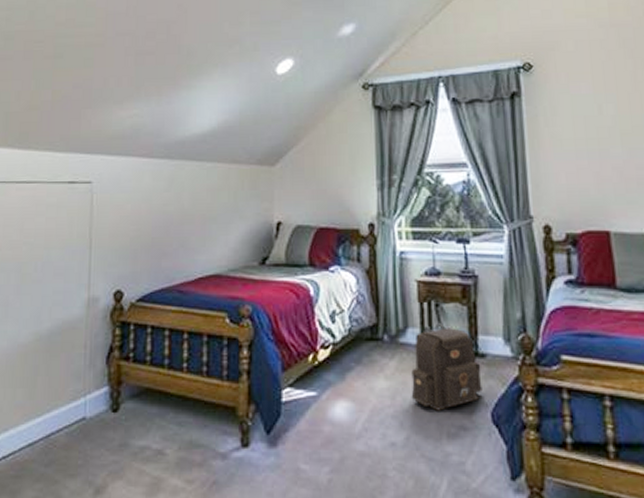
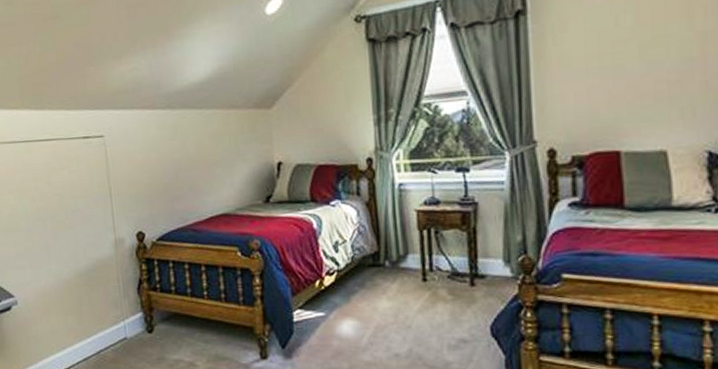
backpack: present [411,323,482,411] -> none [413,249,482,326]

